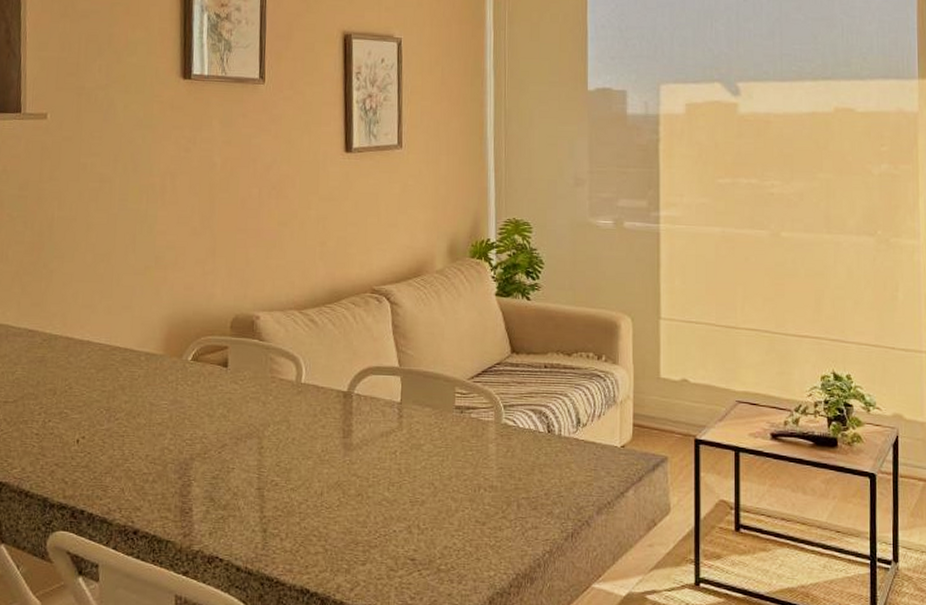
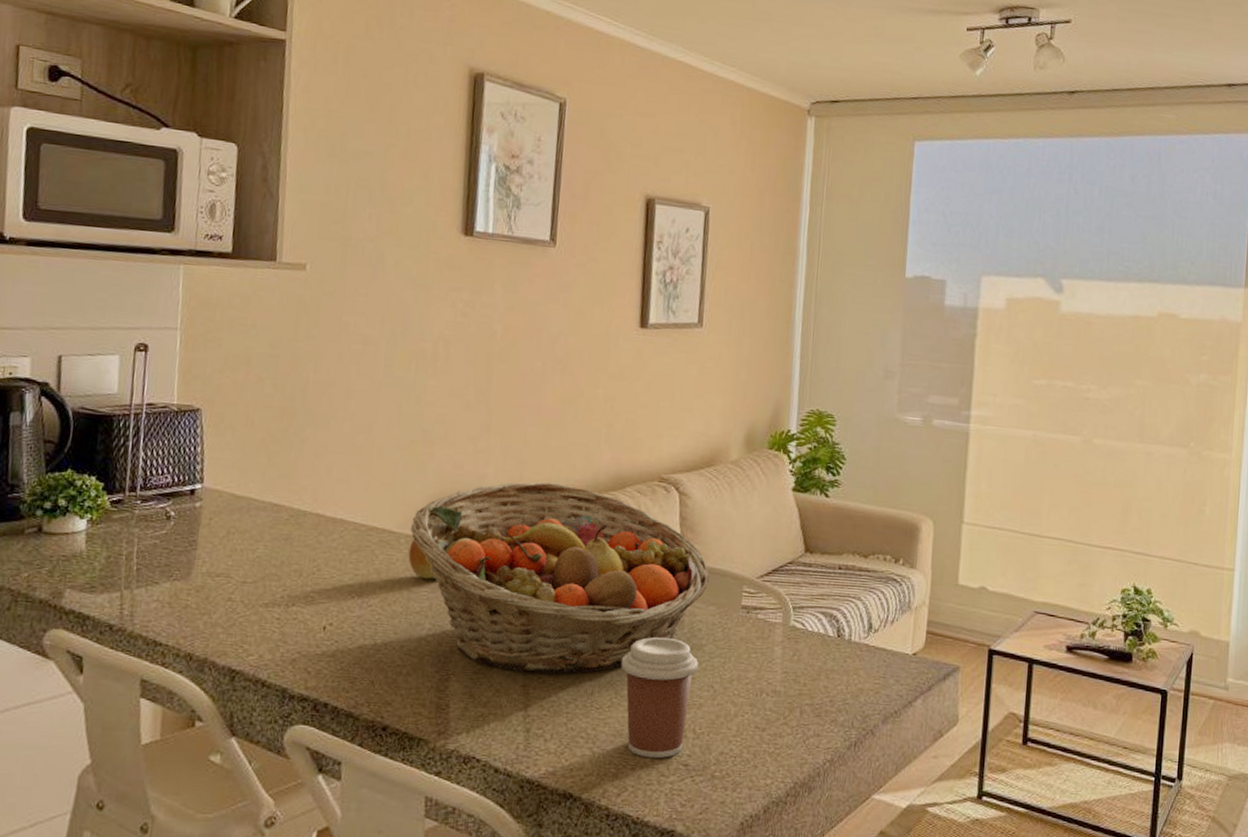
apple: none [148,356,175,393] -> present [408,538,436,579]
fruit basket: none [149,299,423,477] -> present [410,482,709,674]
coffee cup: none [346,438,418,554] -> present [621,637,698,759]

